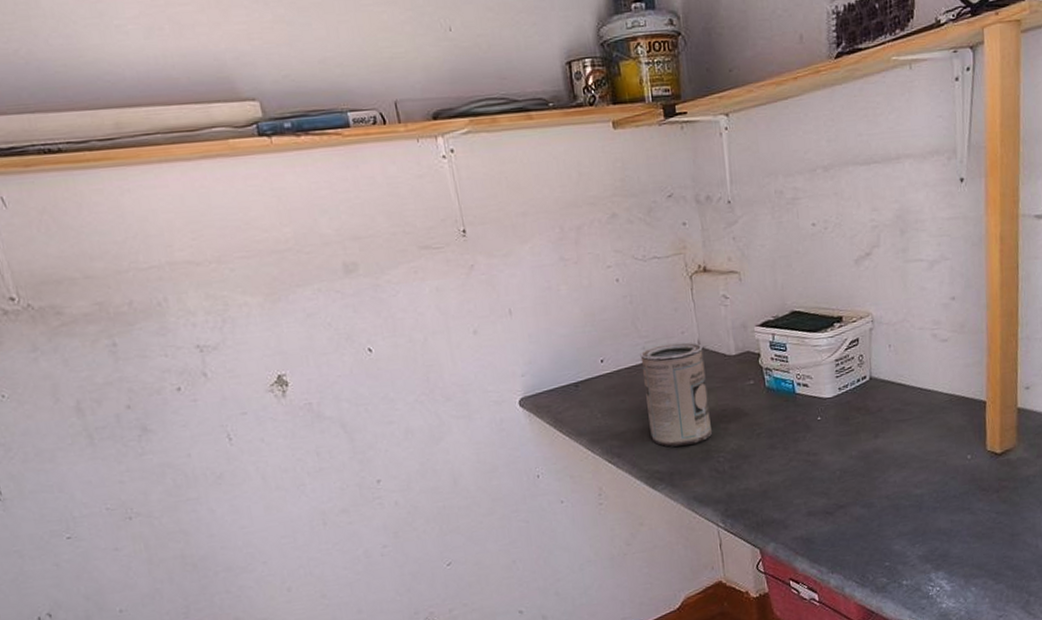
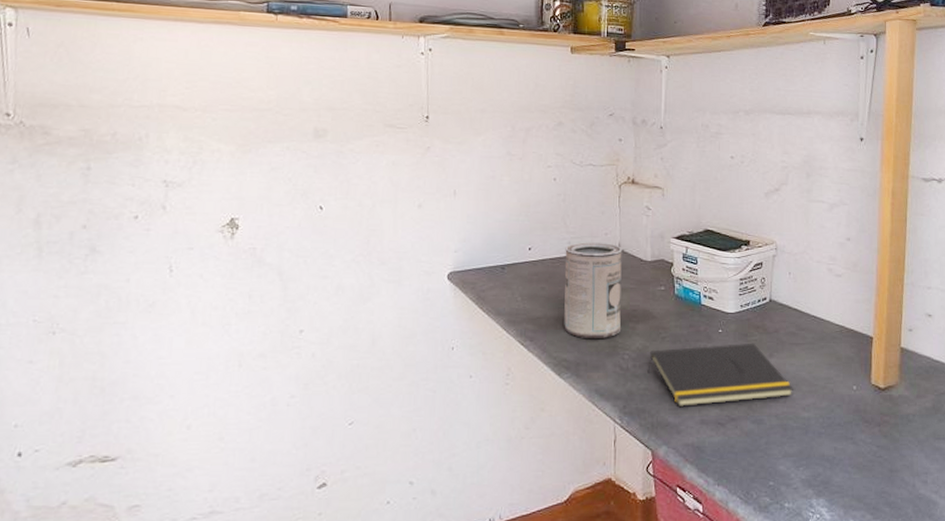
notepad: none [745,425,904,502] -> present [647,342,793,407]

